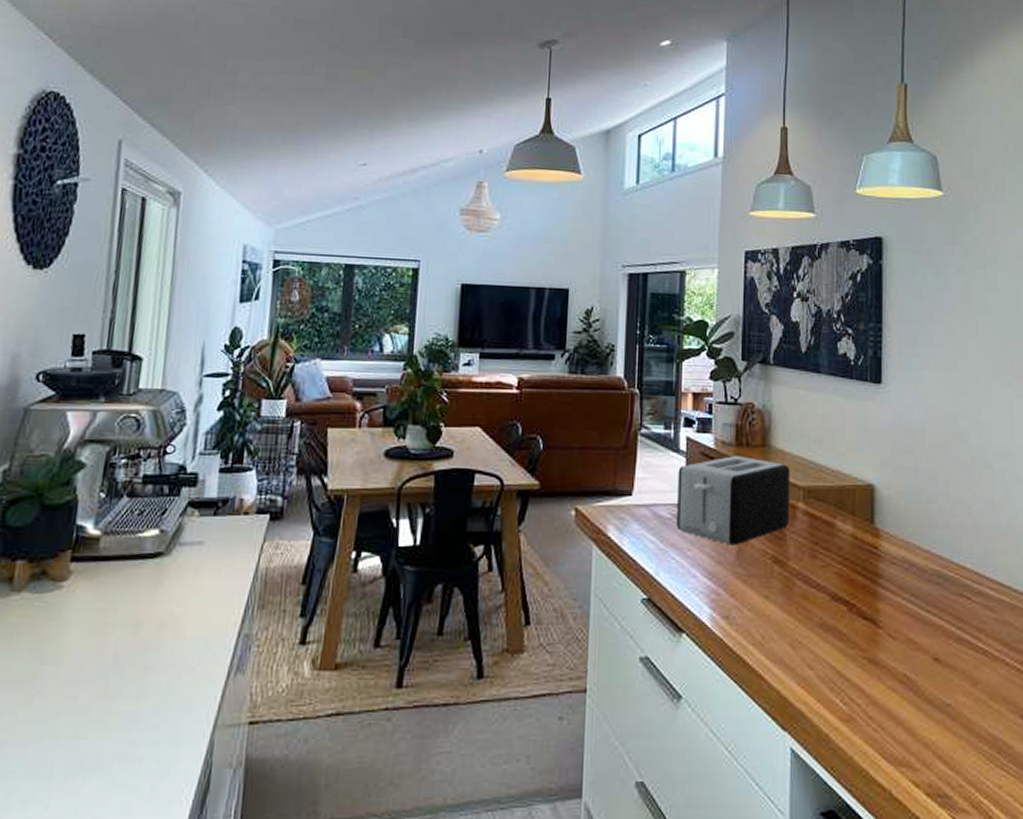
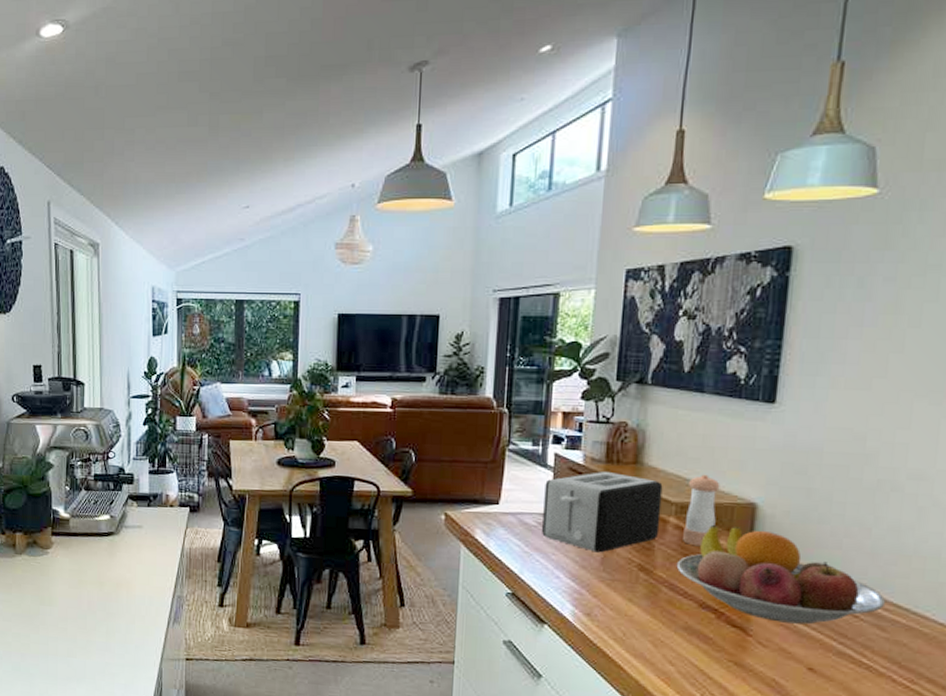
fruit bowl: none [808,510,992,611] -> present [676,525,886,625]
pepper shaker: none [812,456,841,533] -> present [683,474,720,547]

